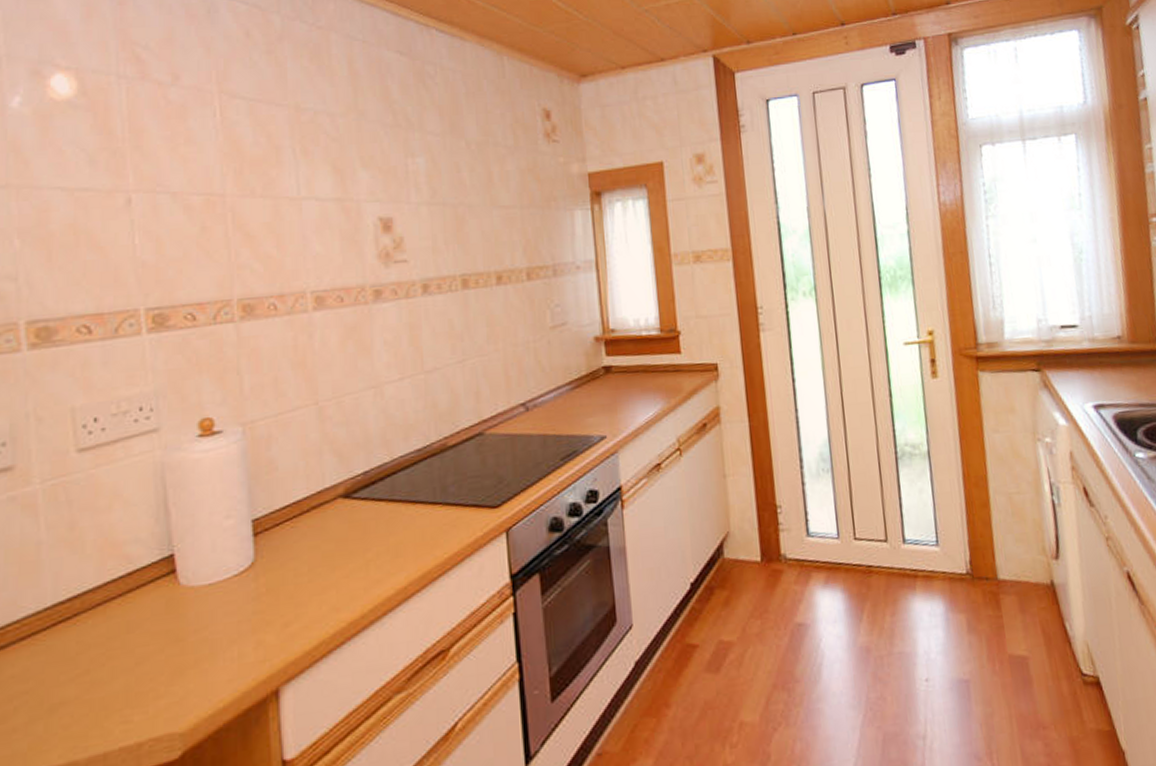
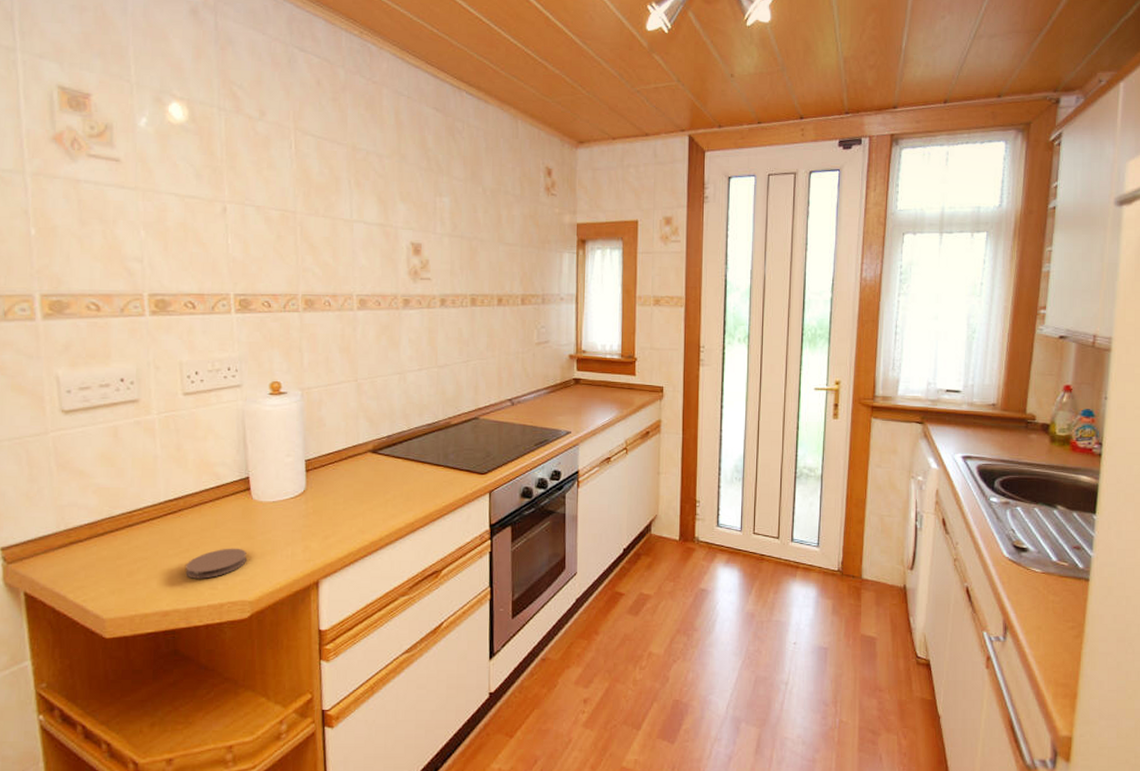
coaster: none [85,657,174,712] -> present [186,548,247,579]

